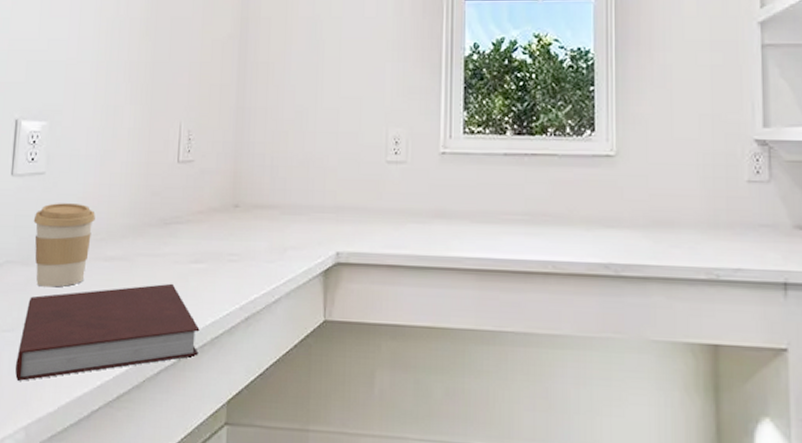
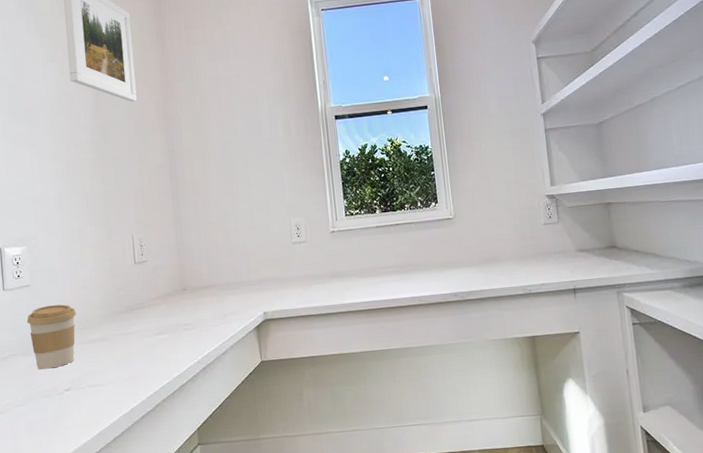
notebook: present [15,283,200,381] -> none [30,352,171,440]

